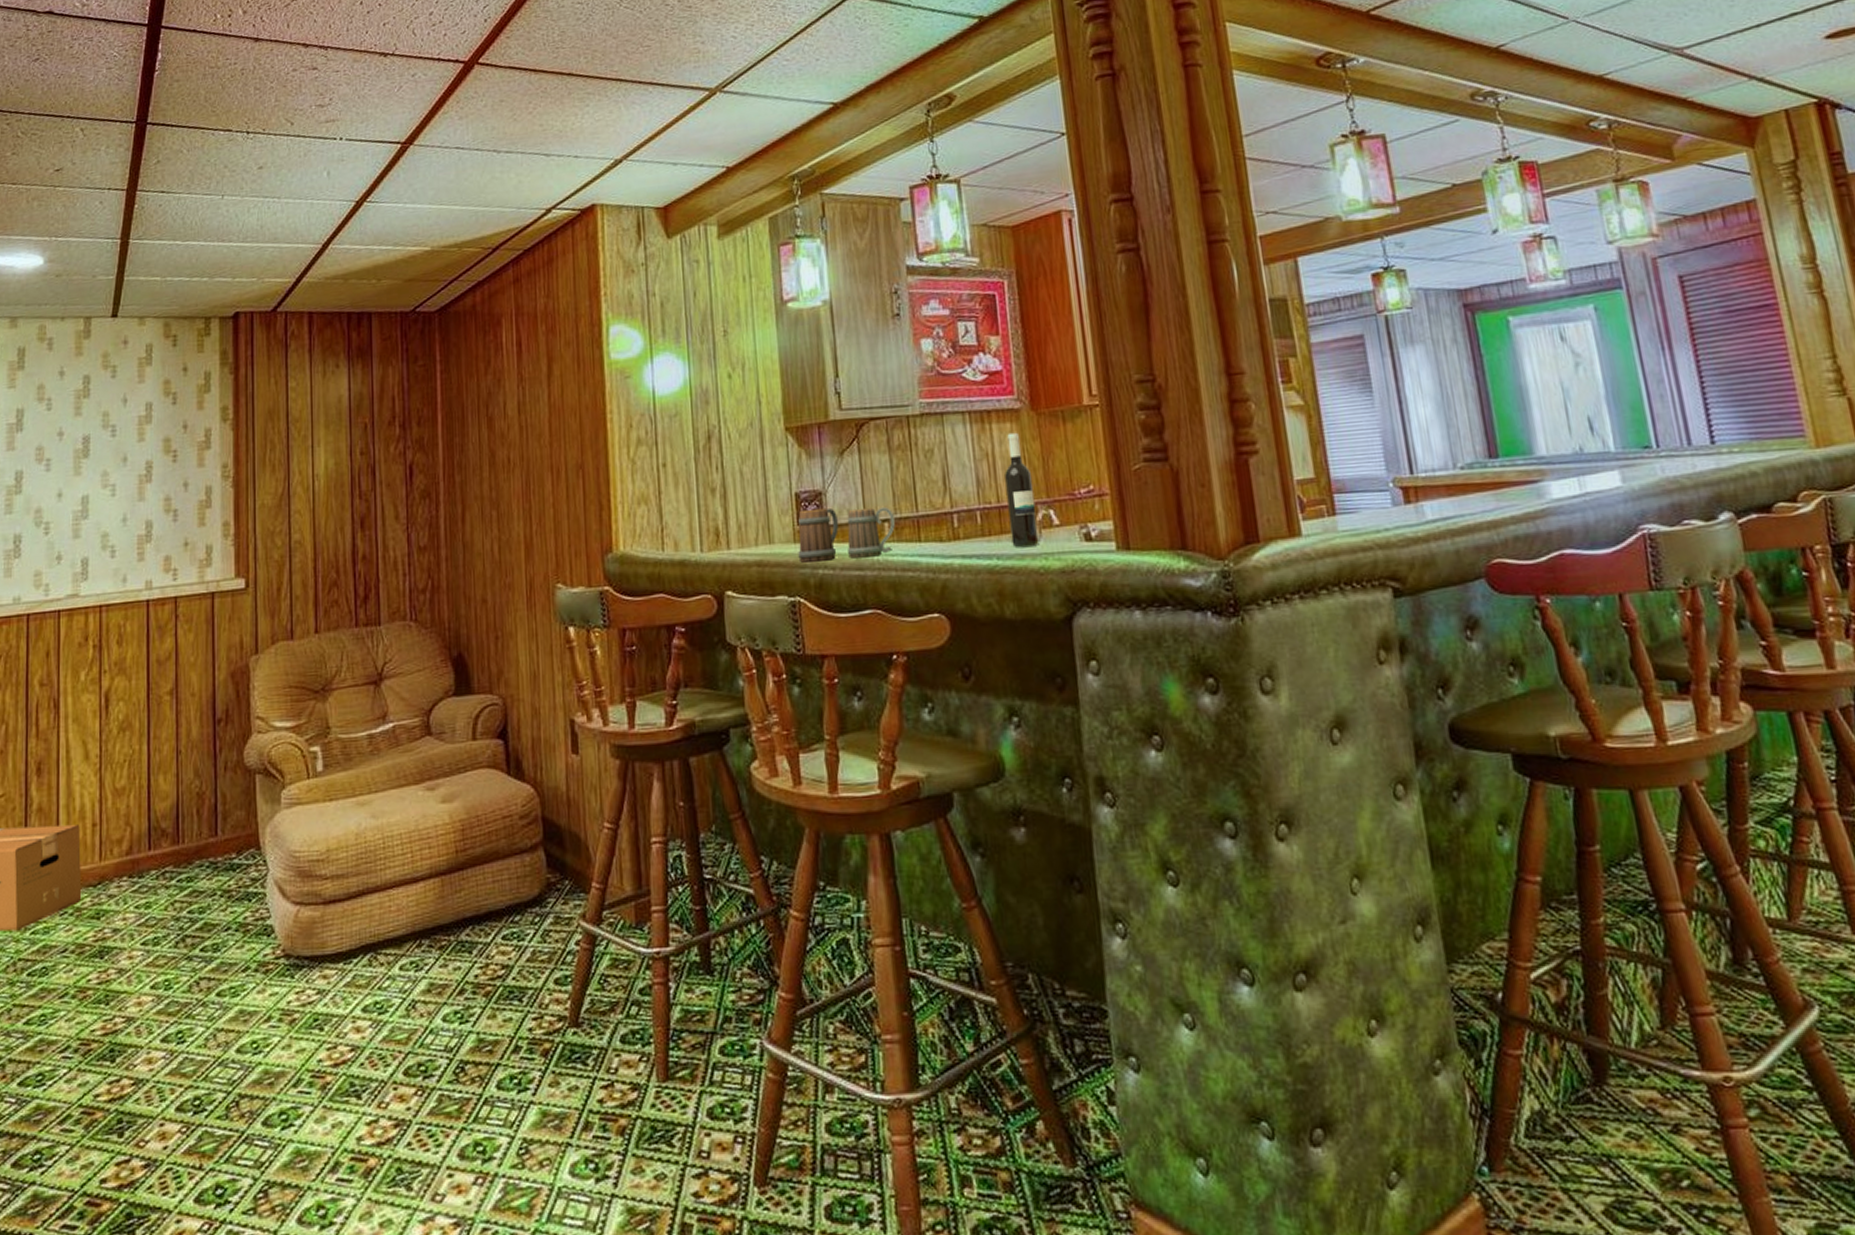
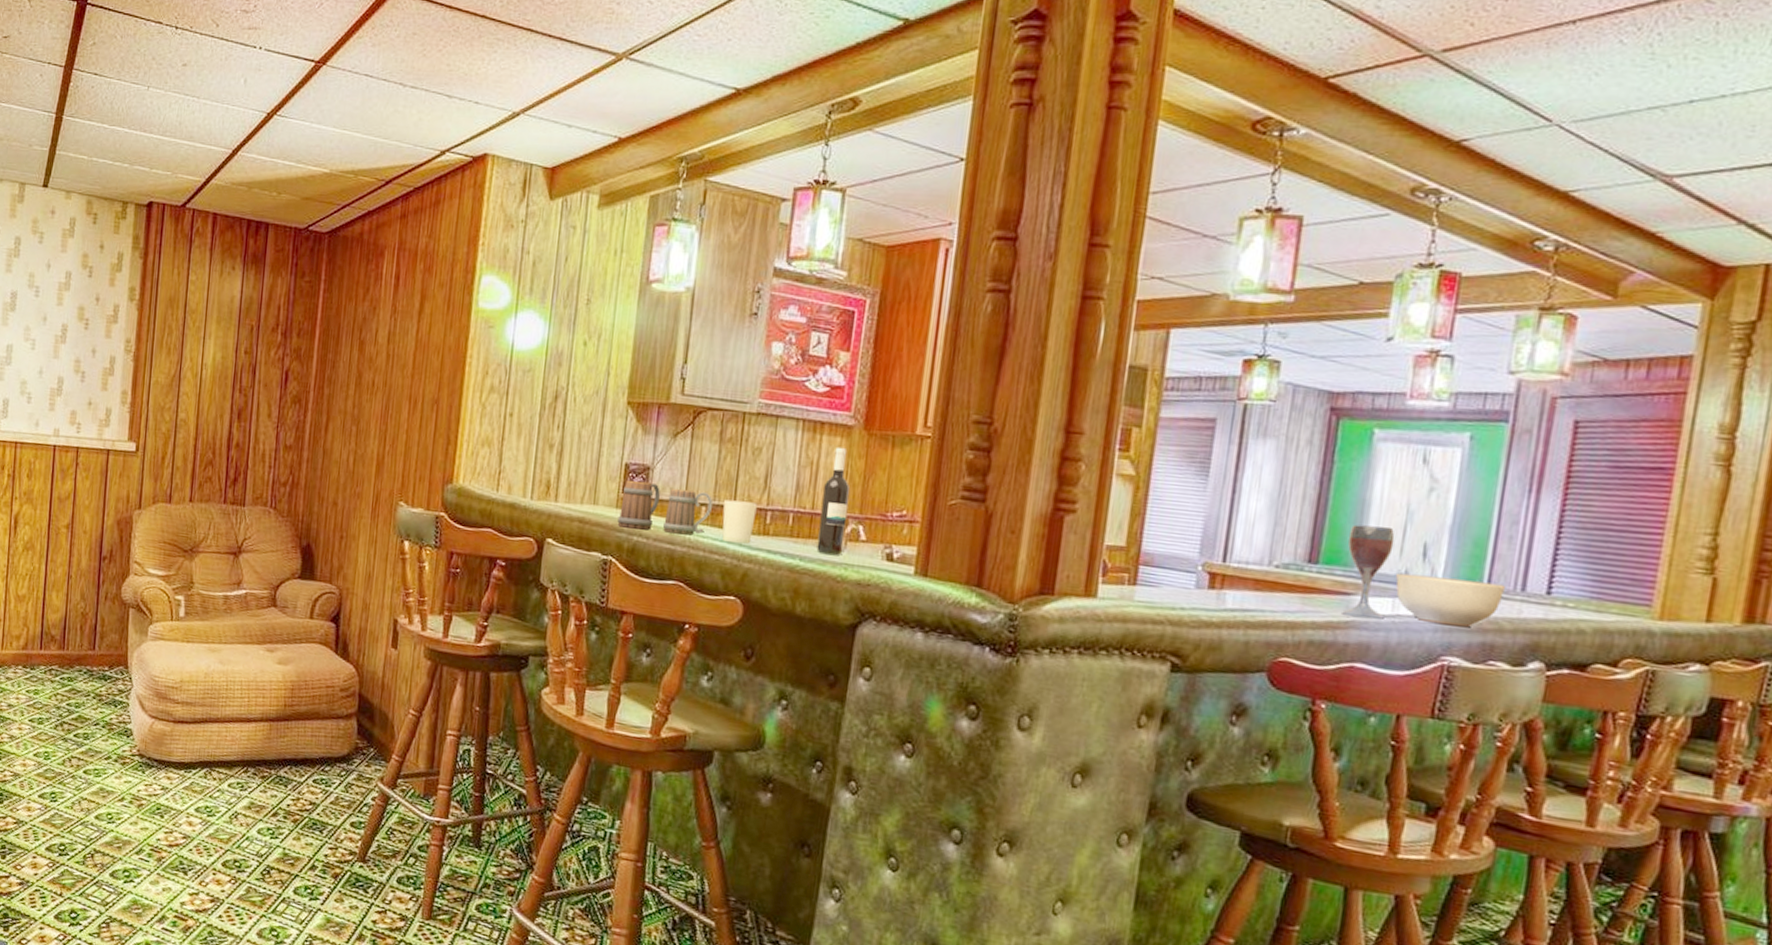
cup: none [905,508,943,555] -> present [721,499,758,544]
cup: none [1517,409,1576,505] -> present [1342,524,1395,620]
bowl: none [1572,443,1675,495] -> present [1395,572,1505,628]

